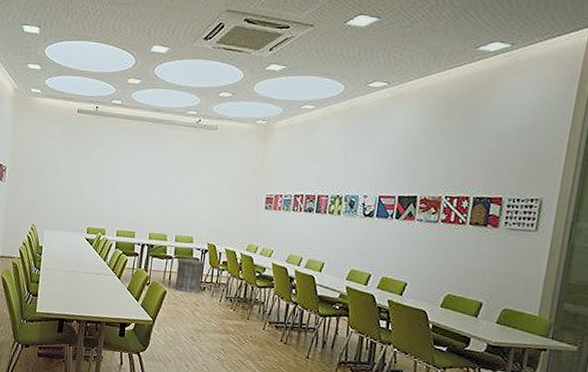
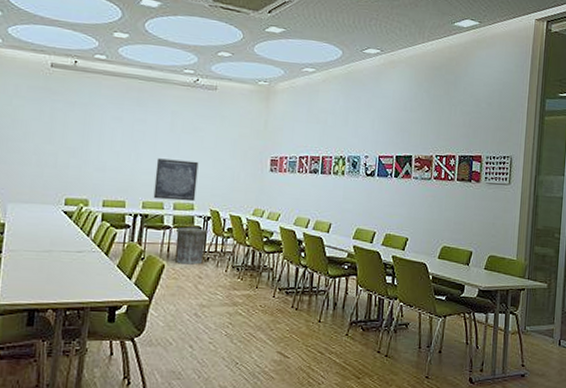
wall art: none [158,194,199,235] -> present [153,158,199,202]

